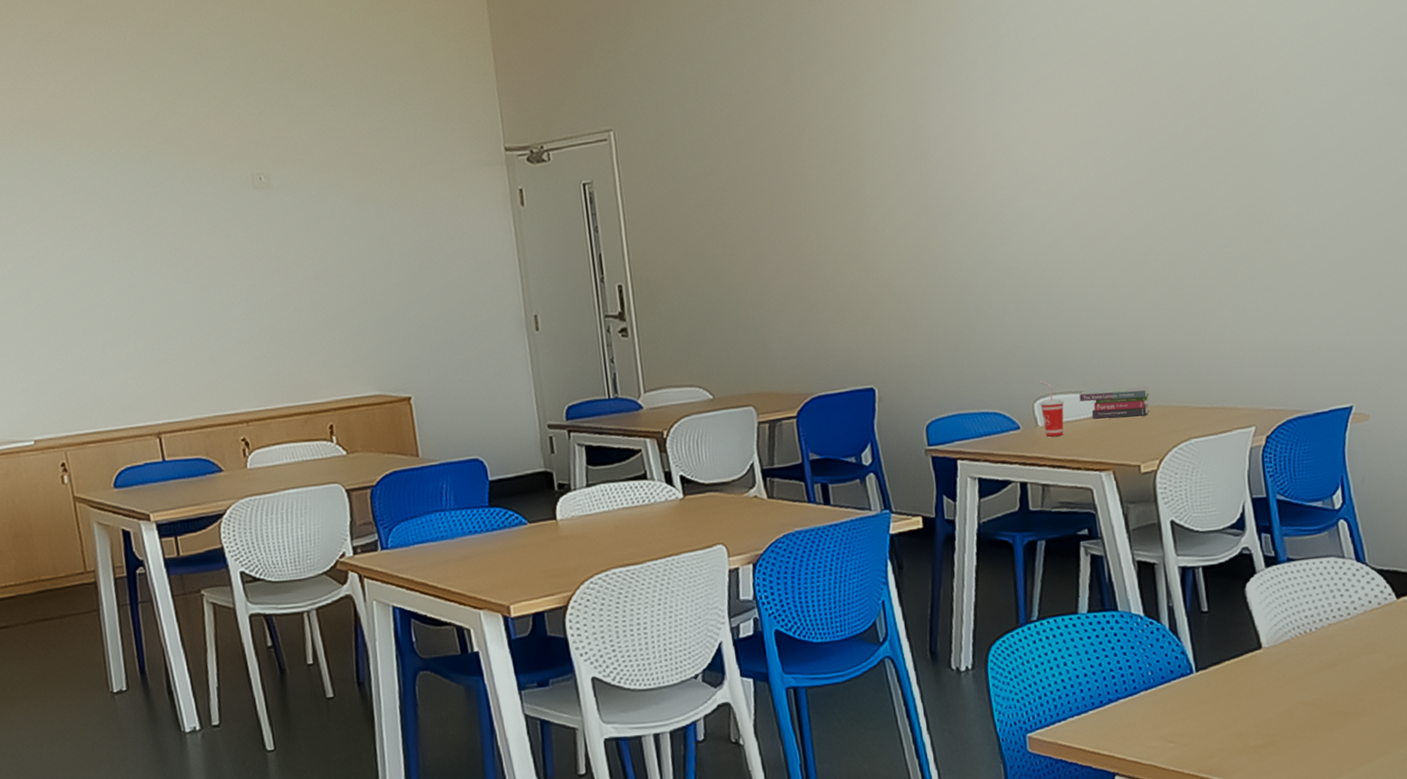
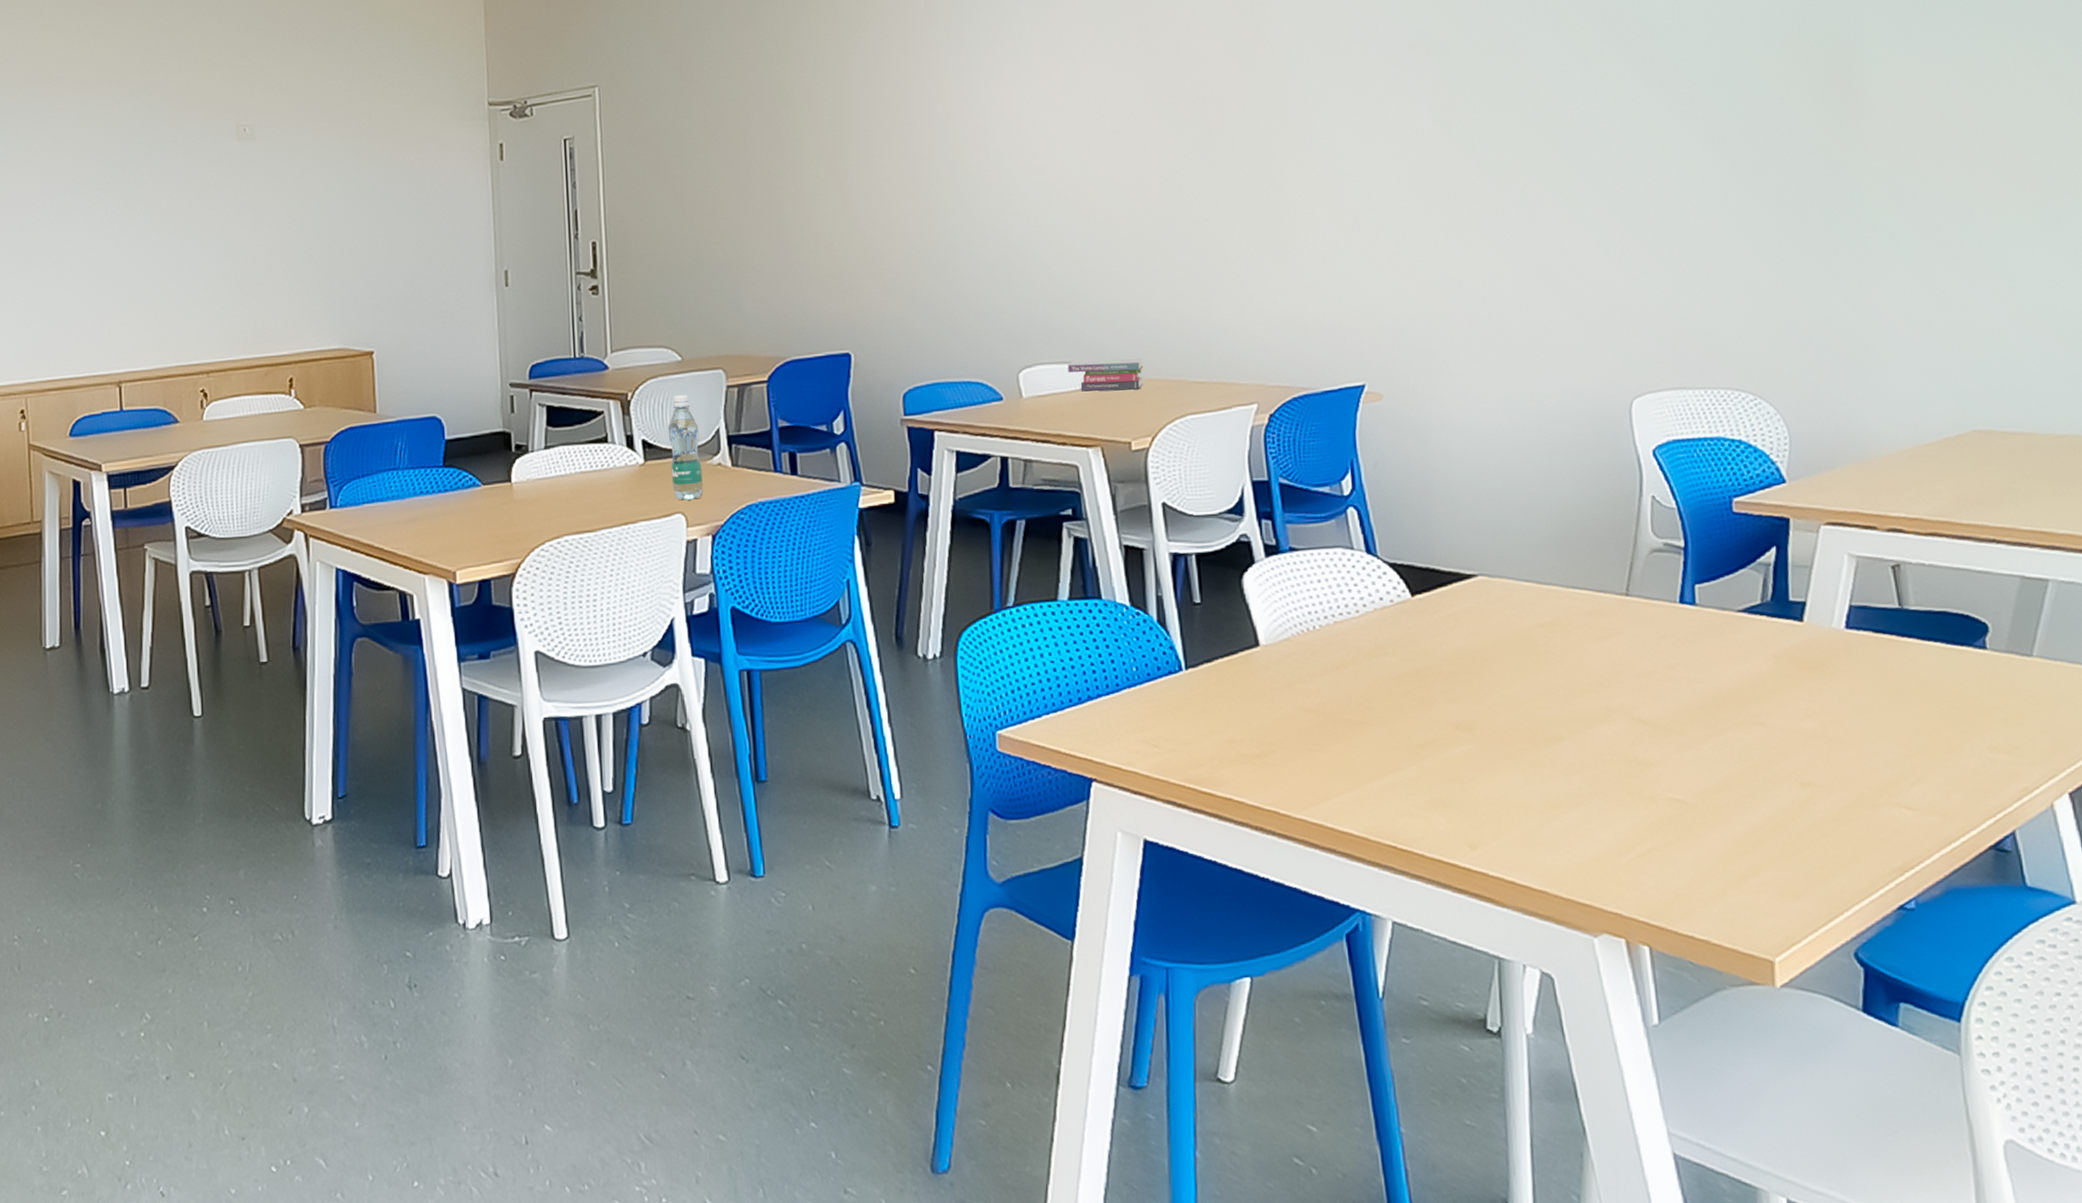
bottle: none [704,431,742,532] -> present [667,395,703,501]
beverage cup: present [1038,380,1064,437] -> none [1024,349,1051,409]

